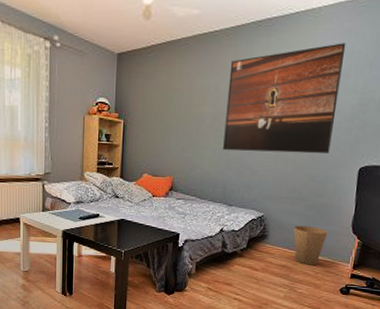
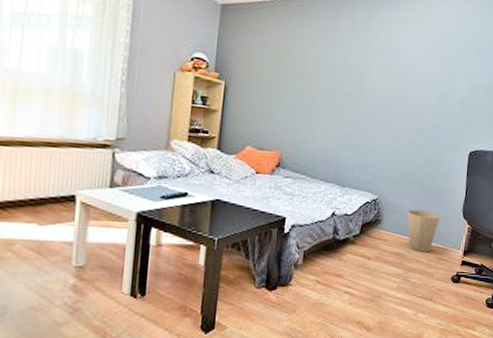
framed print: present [223,43,346,154] -> none [337,27,458,136]

